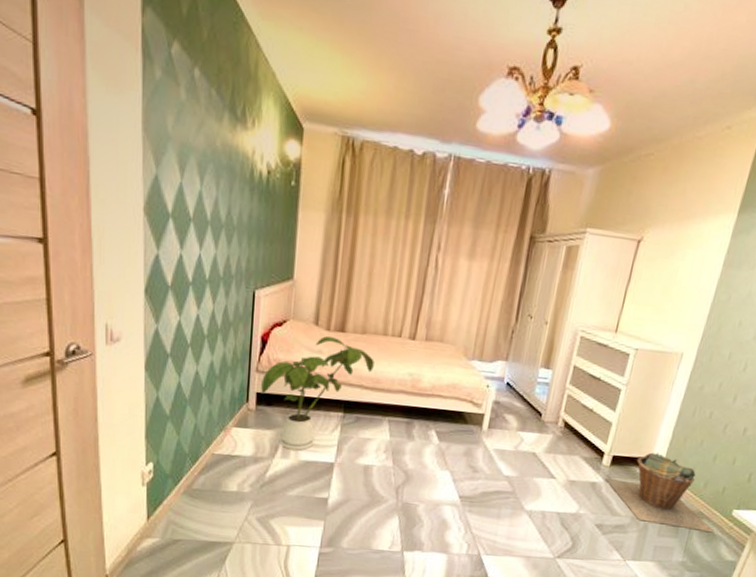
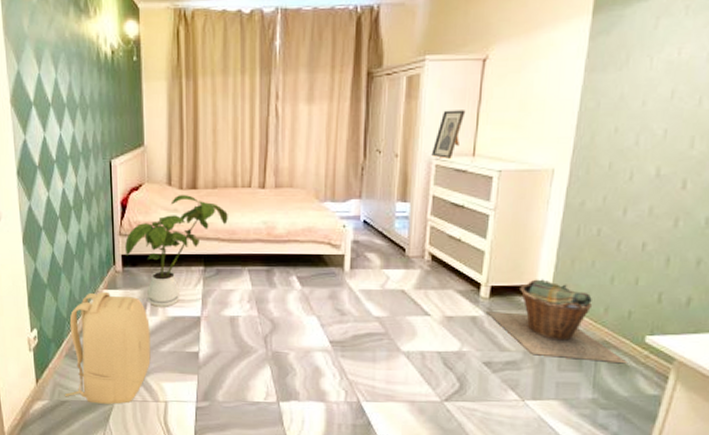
backpack: none [179,429,280,546] -> present [65,291,151,404]
picture frame: none [578,285,616,333] -> present [431,110,466,160]

